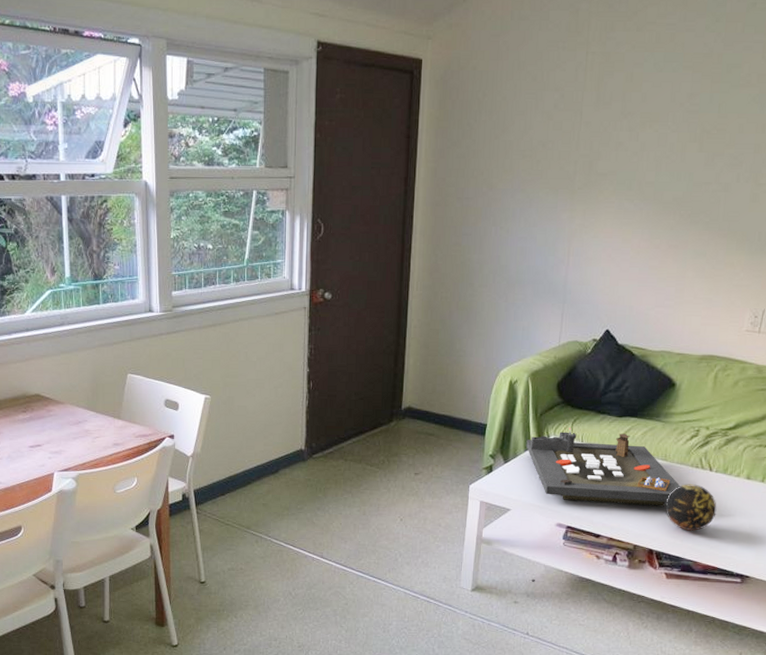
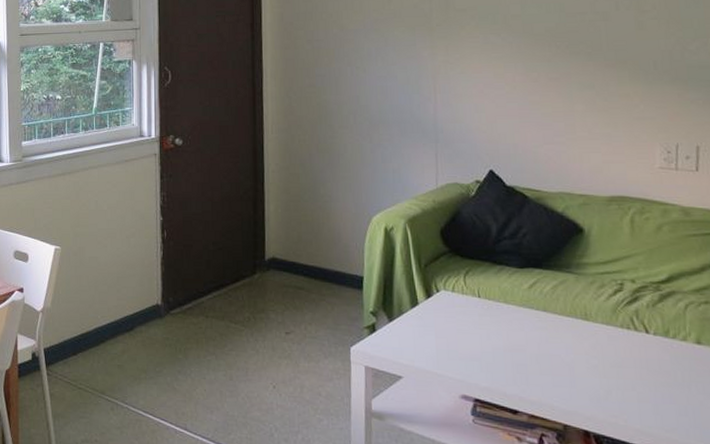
gameboard: present [526,427,681,507] -> none [412,280,612,377]
decorative orb: present [665,484,717,531] -> none [595,349,665,409]

